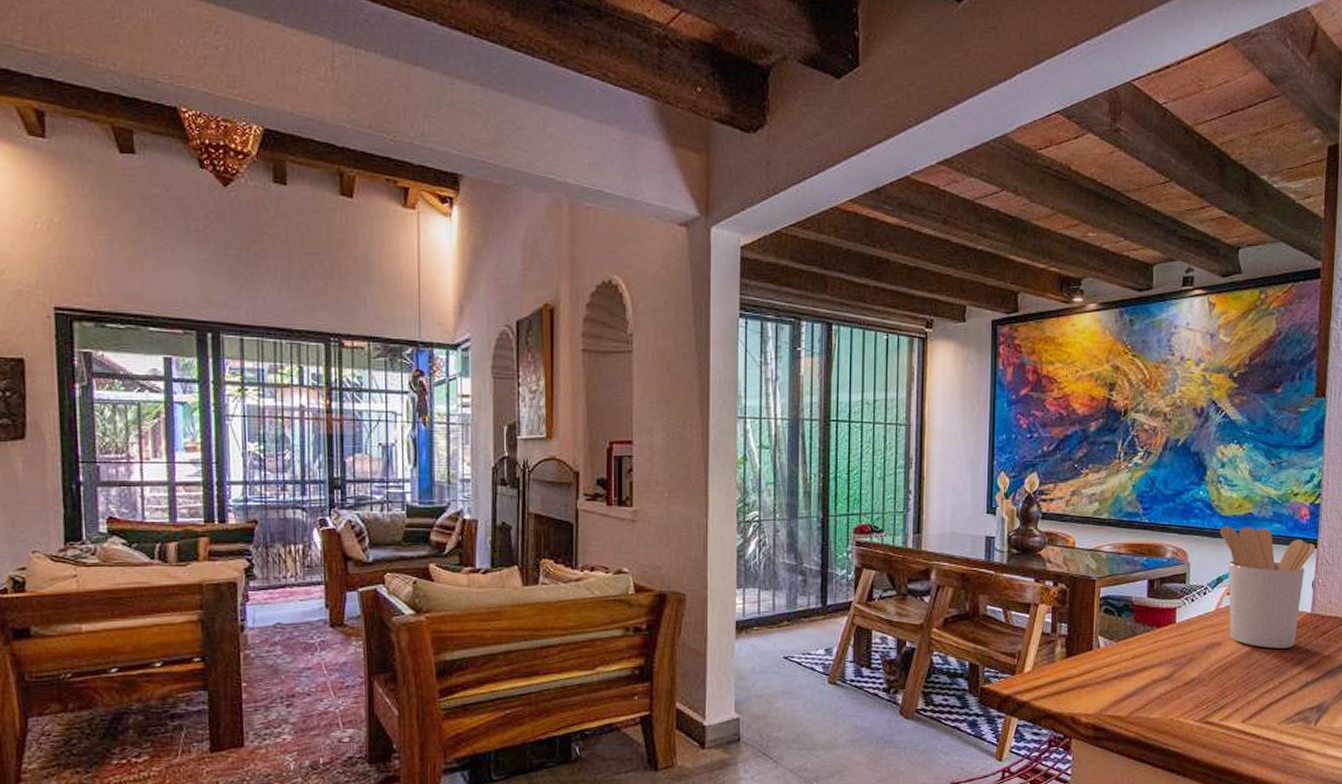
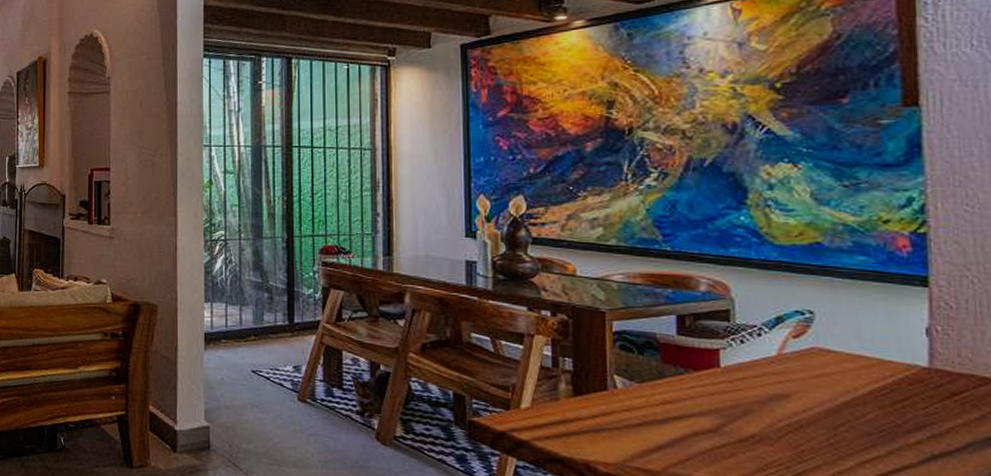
utensil holder: present [1220,525,1315,649] -> none [774,256,926,410]

